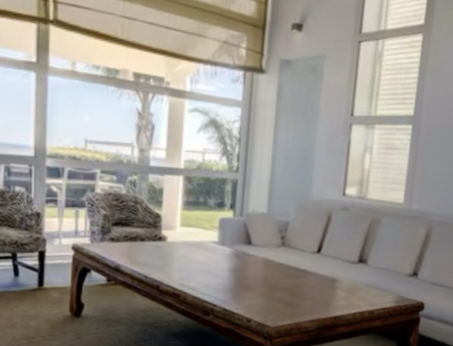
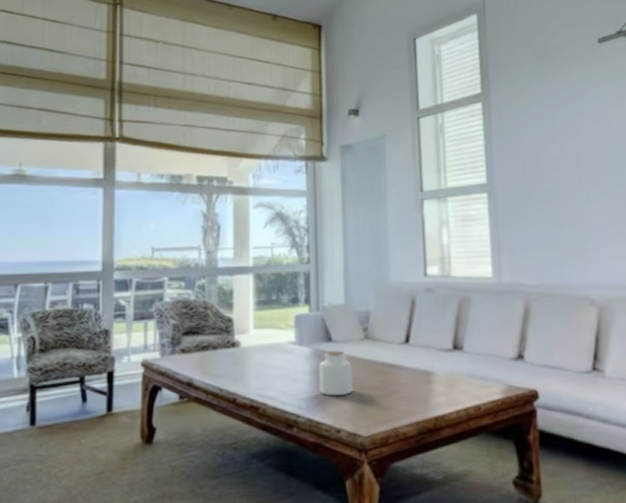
jar: none [235,252,267,292] -> present [318,350,353,397]

